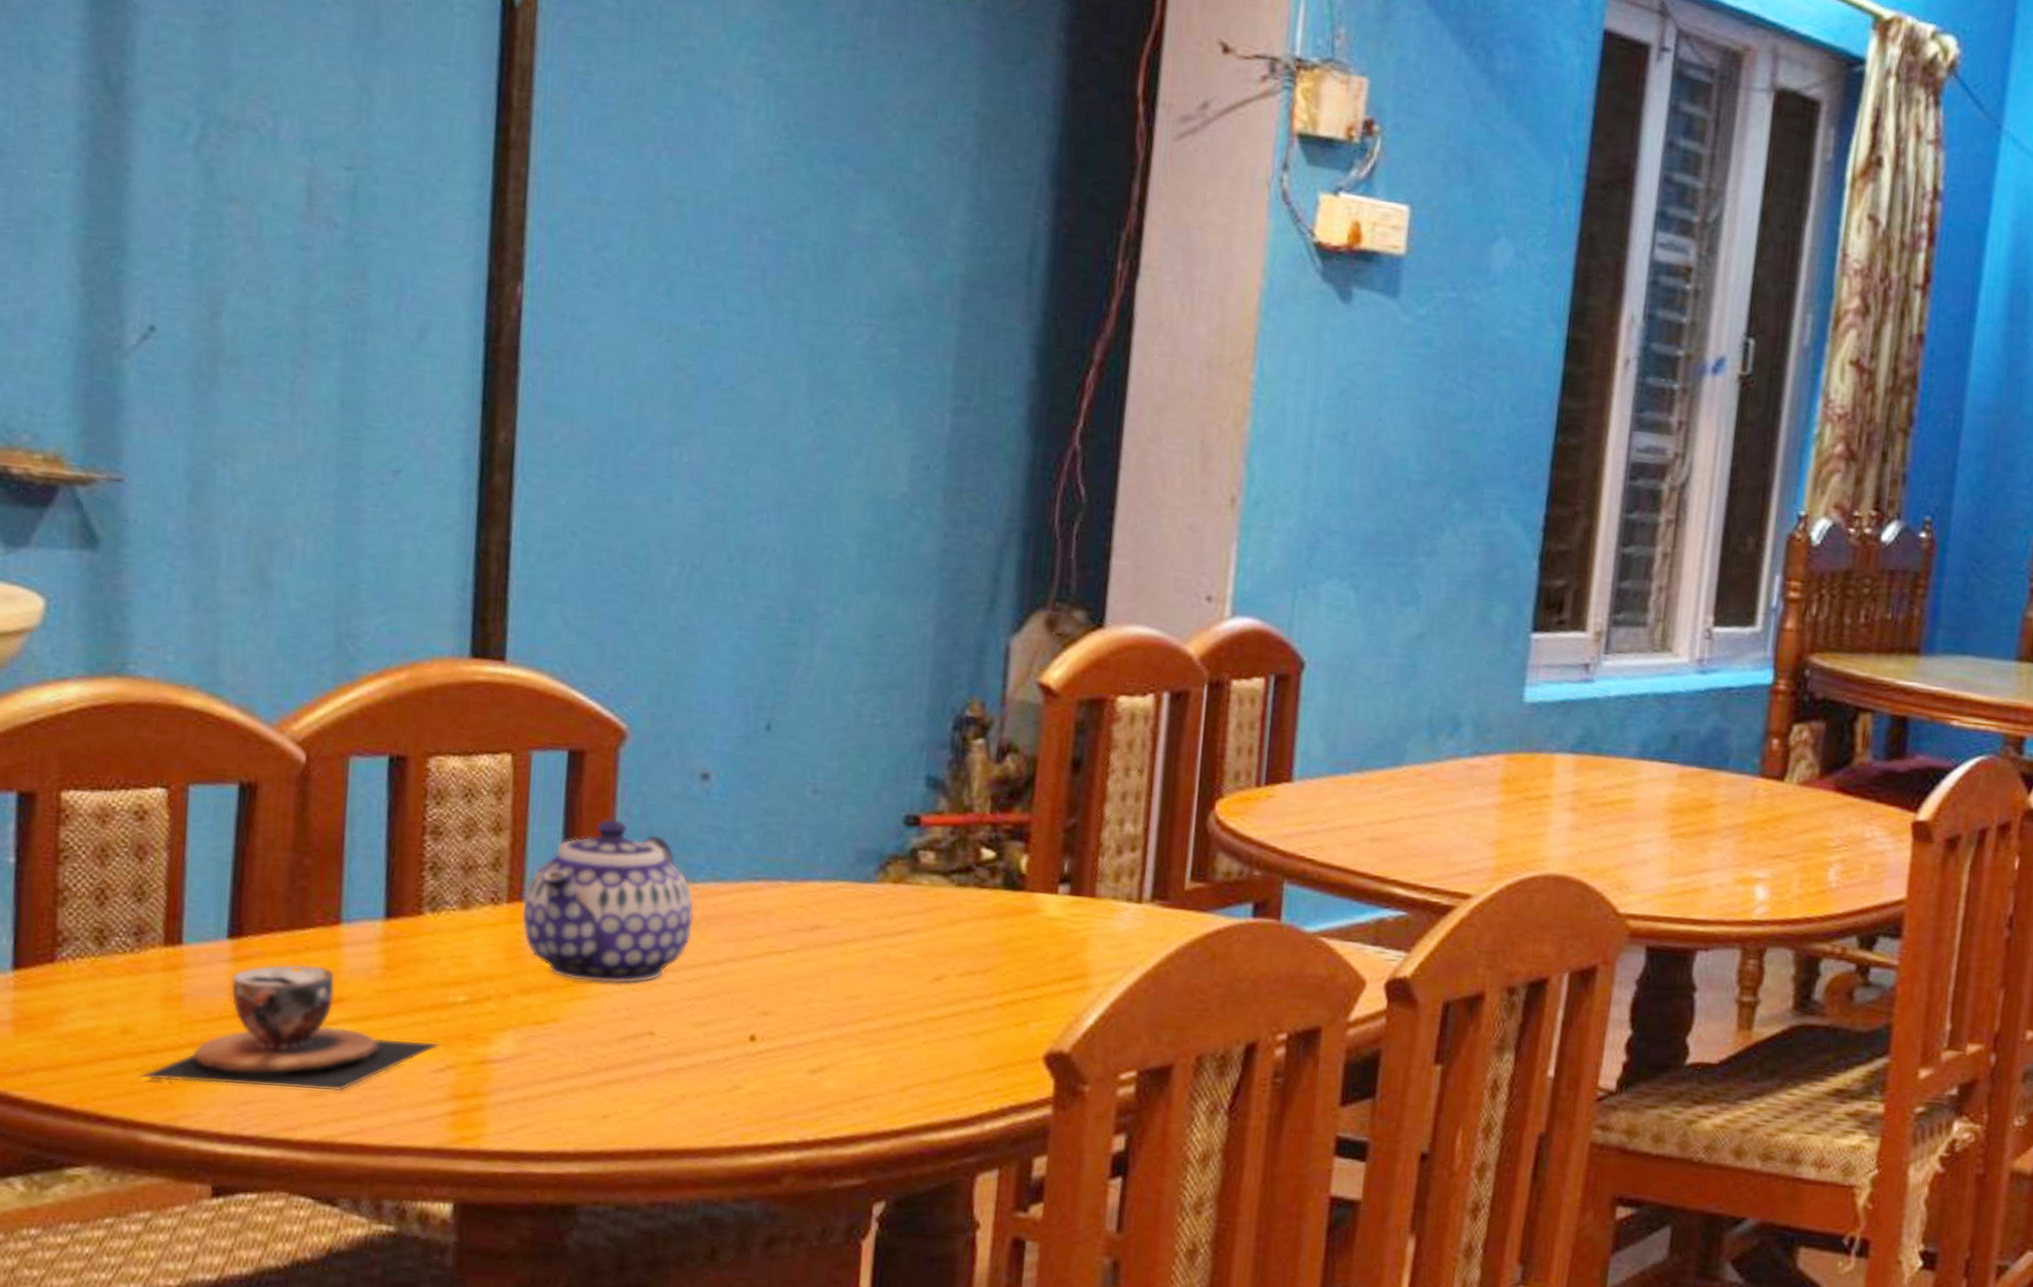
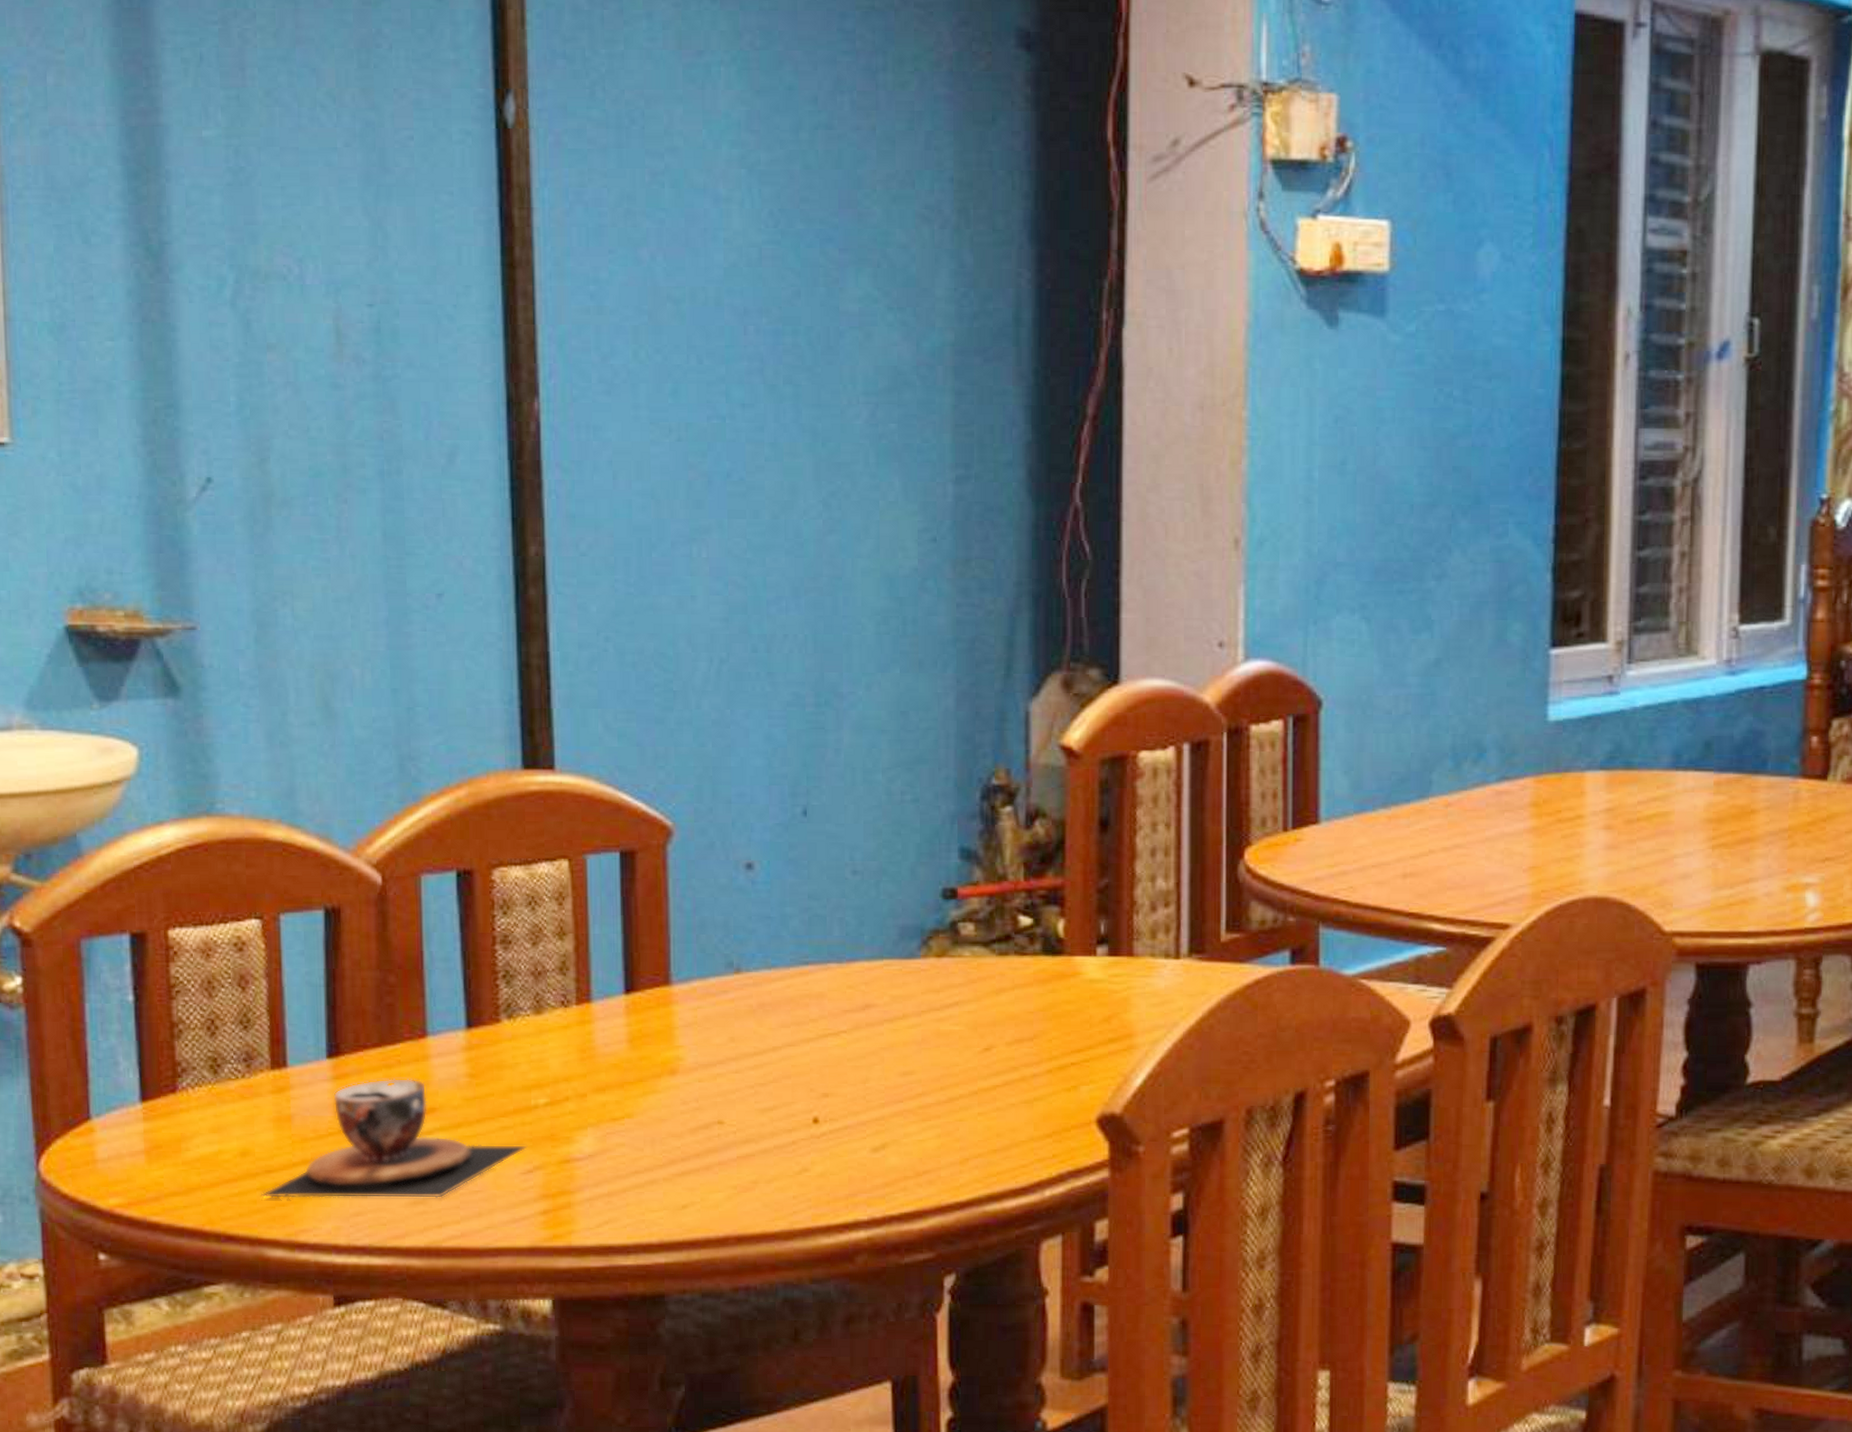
teapot: present [521,818,695,984] -> none [590,914,751,1077]

